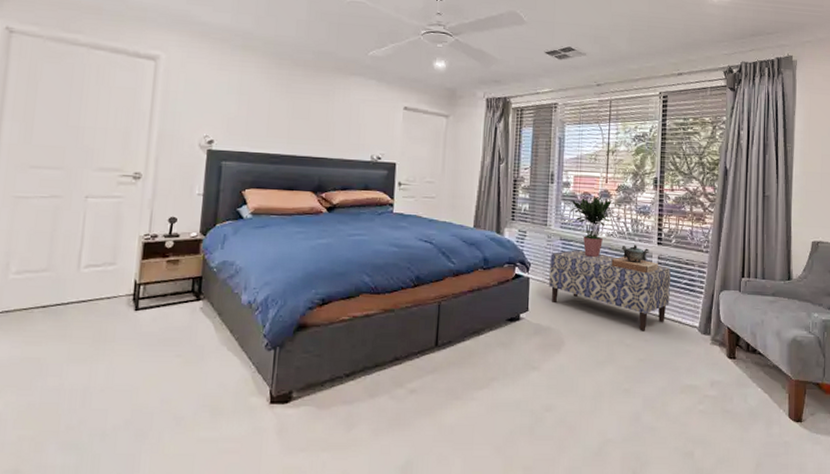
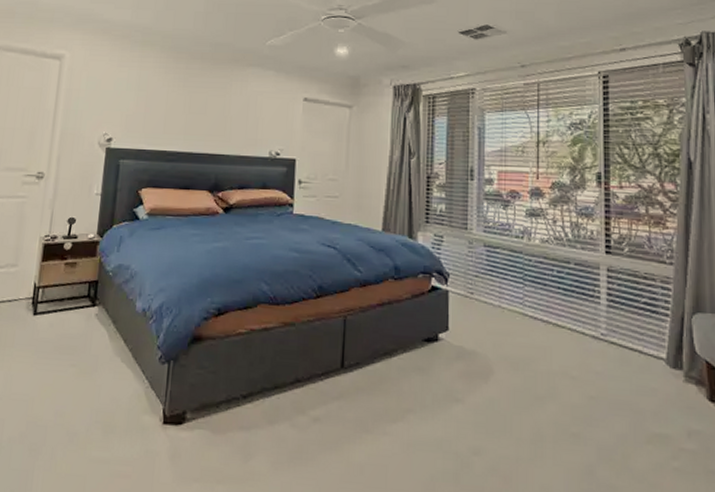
bench: present [549,250,672,331] -> none [472,258,626,361]
potted plant: present [571,196,613,257] -> none [495,194,546,268]
decorative urn: present [611,244,658,274] -> none [548,252,608,289]

